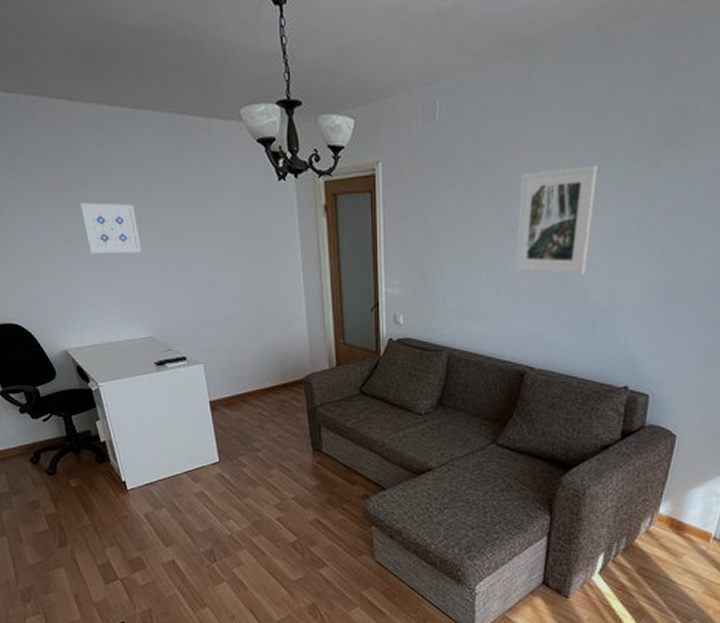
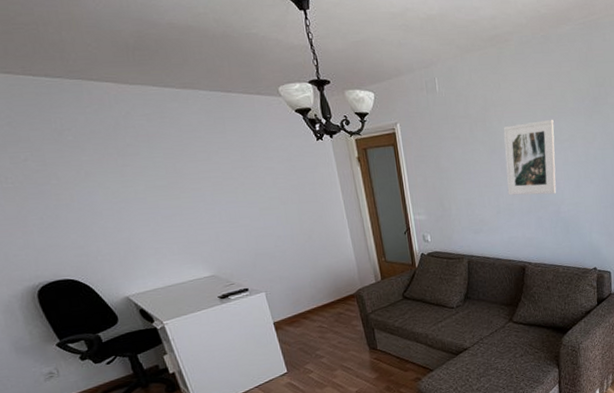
wall art: present [79,202,141,254] -> none [132,166,197,211]

